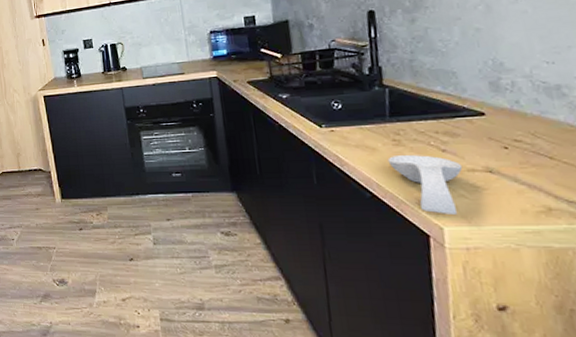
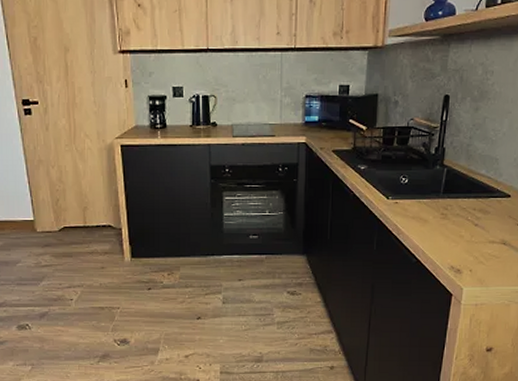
spoon rest: present [387,155,463,214] -> none [434,227,487,277]

